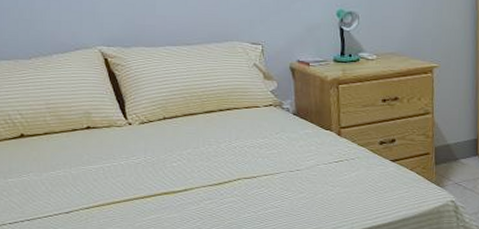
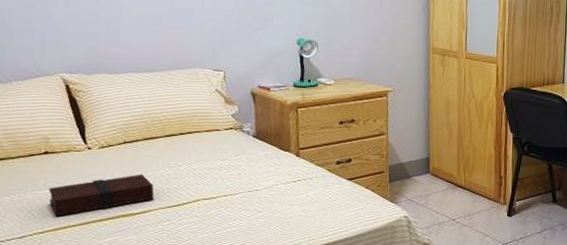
book: none [92,151,195,193] -> present [49,174,154,217]

